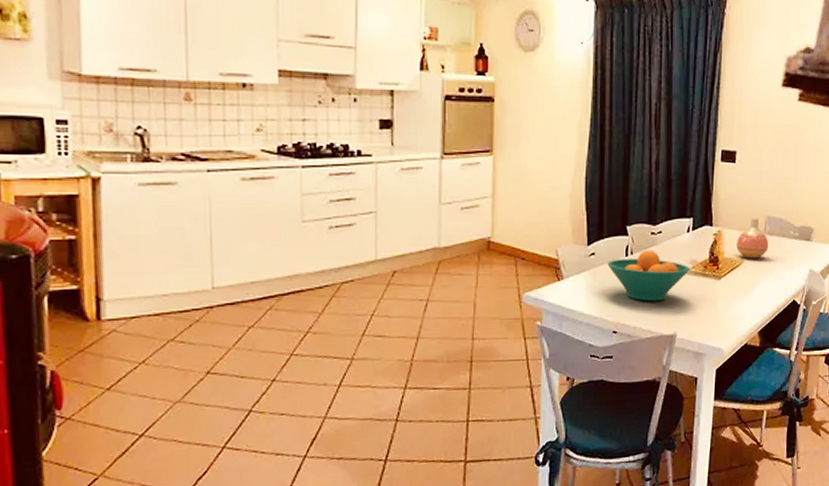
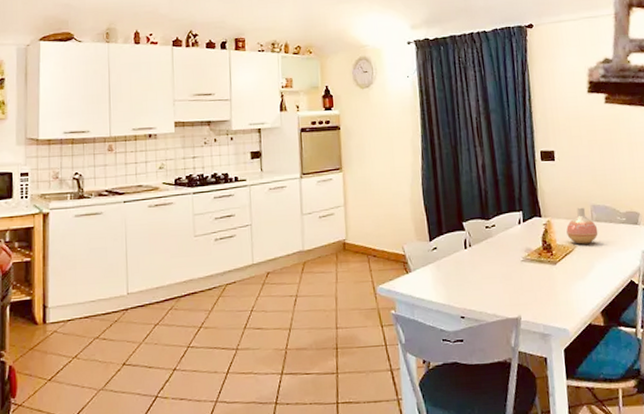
fruit bowl: present [607,250,690,302] -> none [449,241,525,288]

